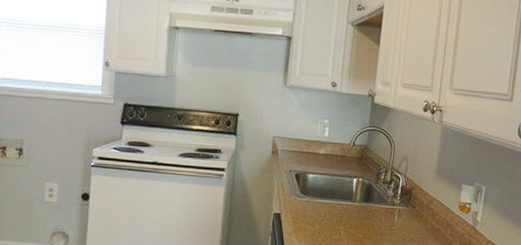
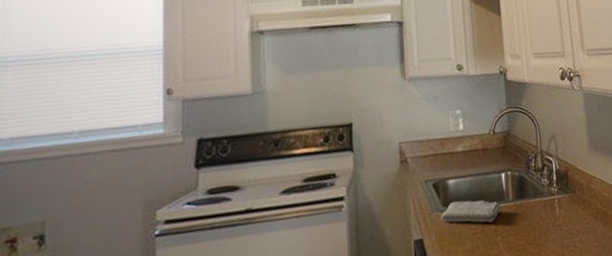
washcloth: none [297,192,348,214] -> present [441,199,501,223]

